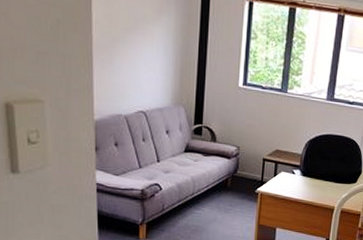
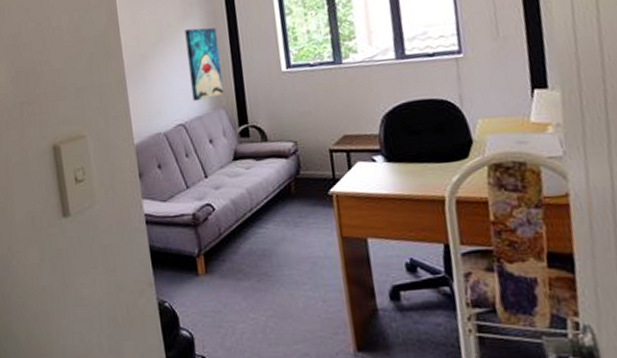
wall art: none [157,25,188,95] -> present [185,27,223,102]

